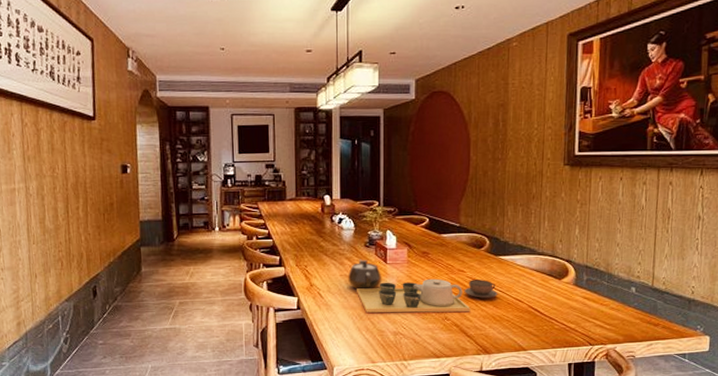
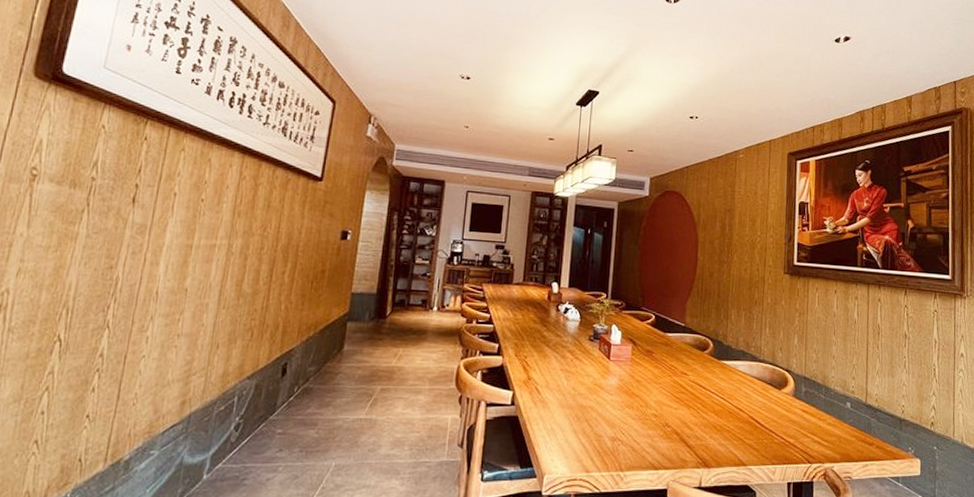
teapot: present [347,259,382,290] -> none [567,353,604,388]
tea set: present [356,278,471,313] -> none [575,379,692,420]
teacup: present [464,279,498,298] -> none [686,384,720,405]

